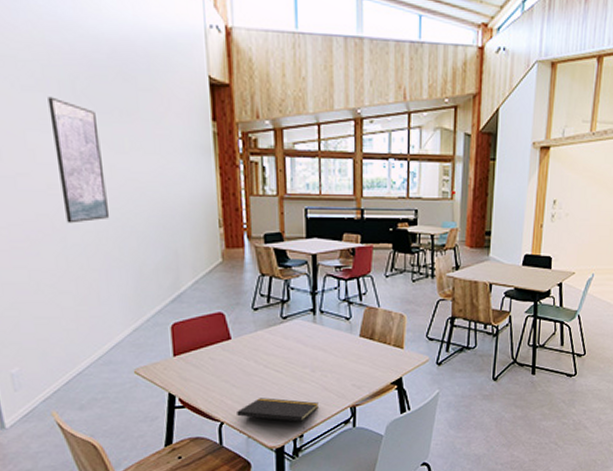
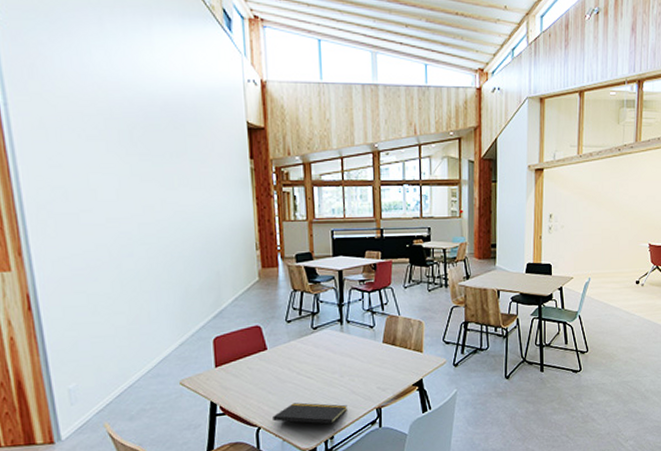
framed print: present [48,96,110,224] -> none [109,144,160,252]

